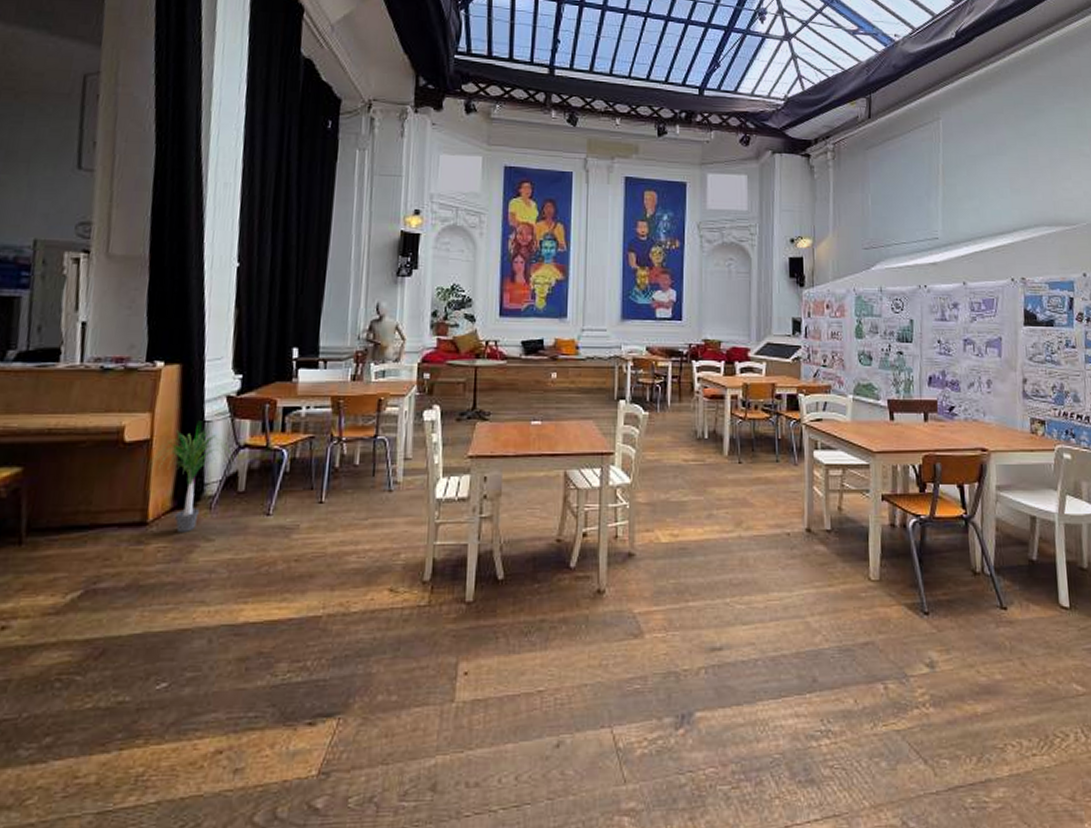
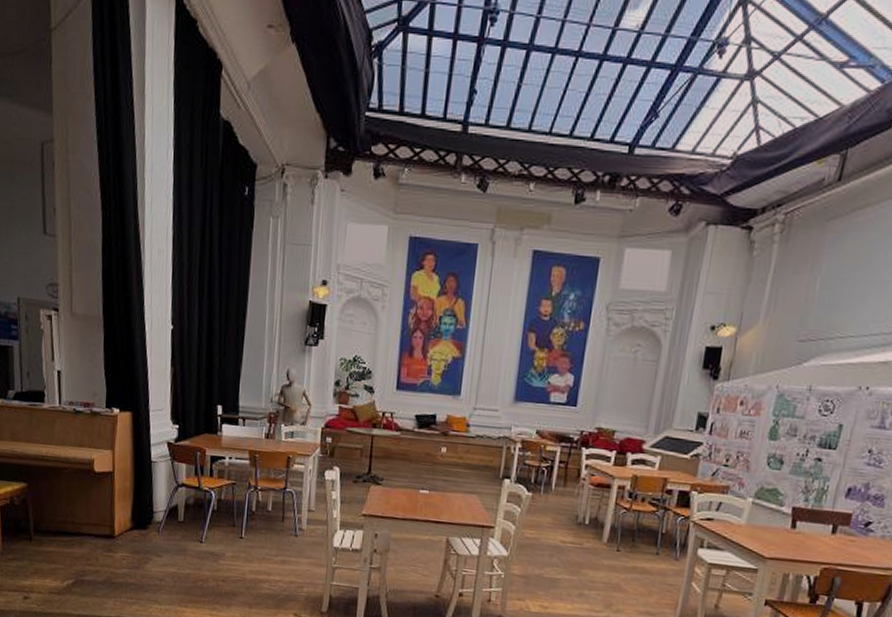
potted plant: present [149,422,231,532] -> none [113,462,172,548]

